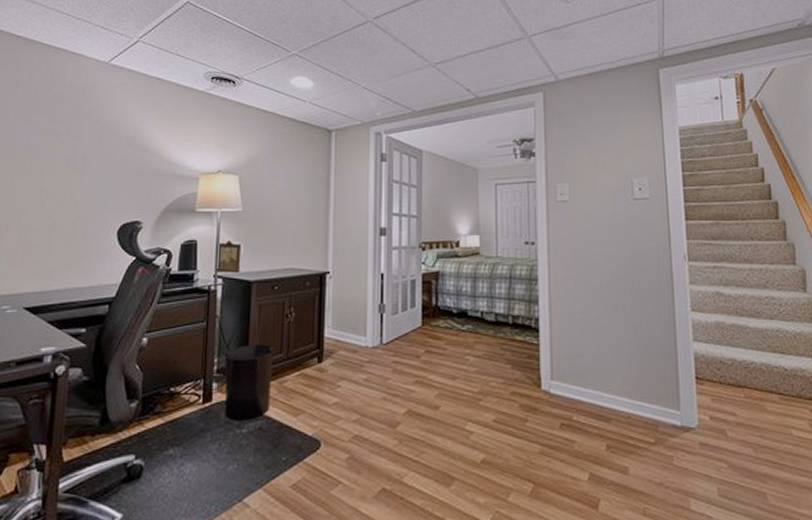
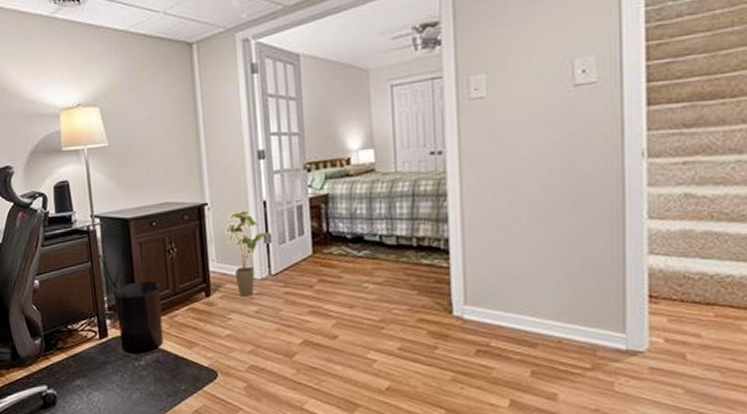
photo frame: present [215,241,242,273] -> none [88,178,118,213]
house plant: none [344,281,385,363] -> present [226,210,271,295]

